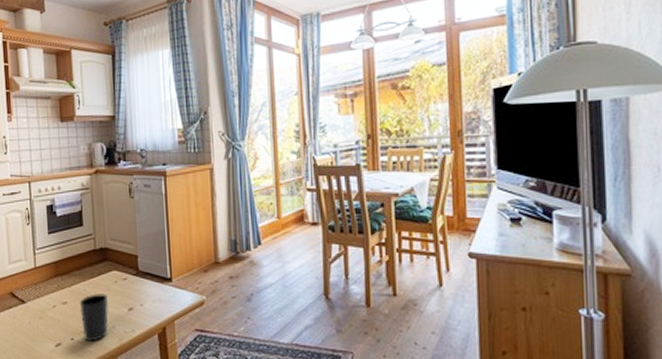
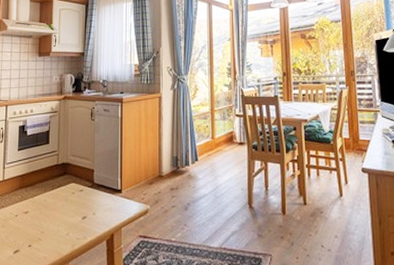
cup: present [79,294,109,342] -> none [39,204,66,248]

